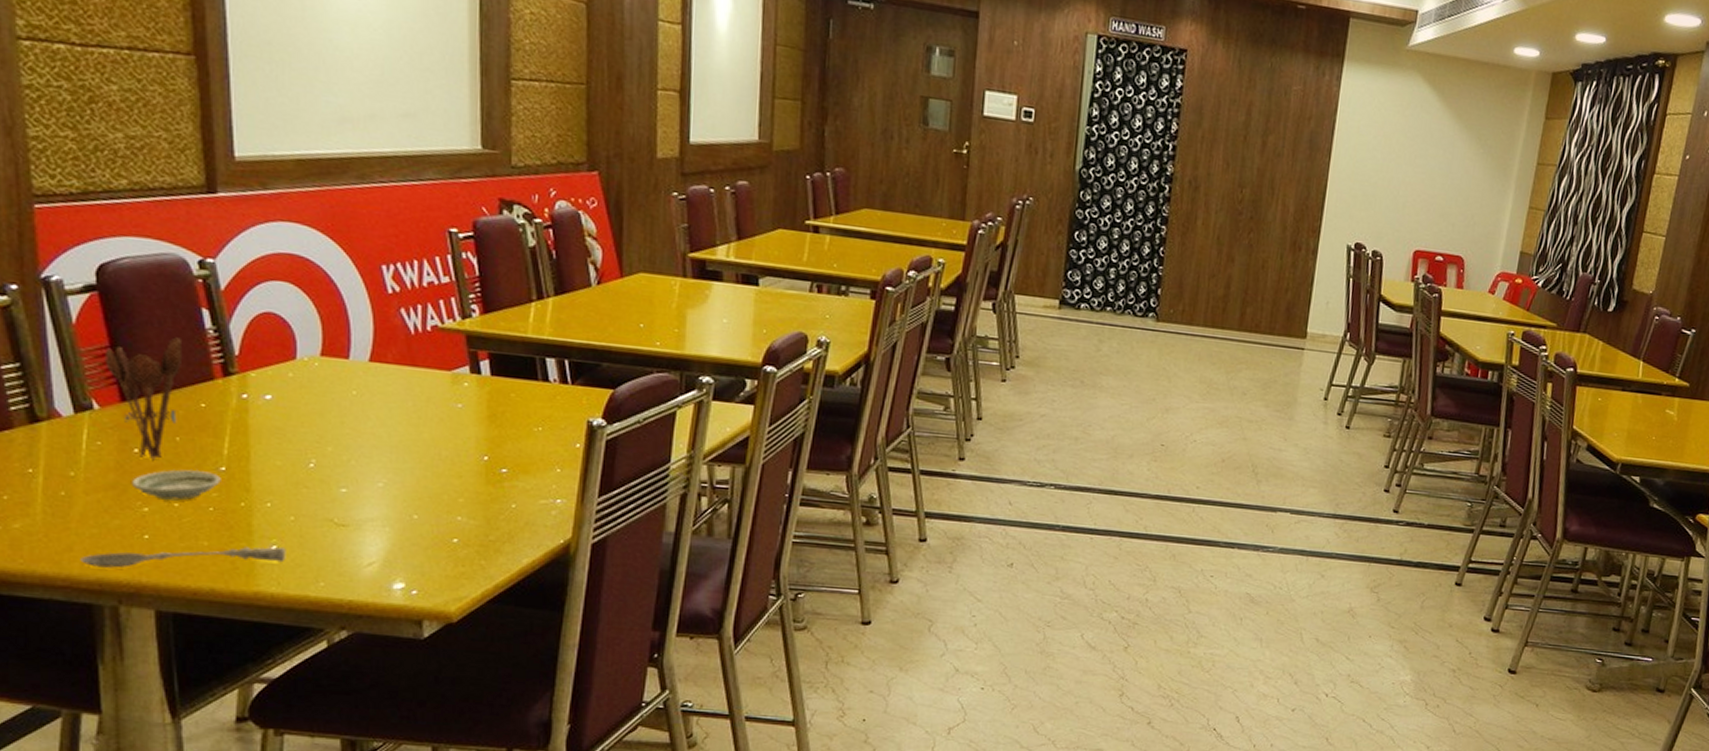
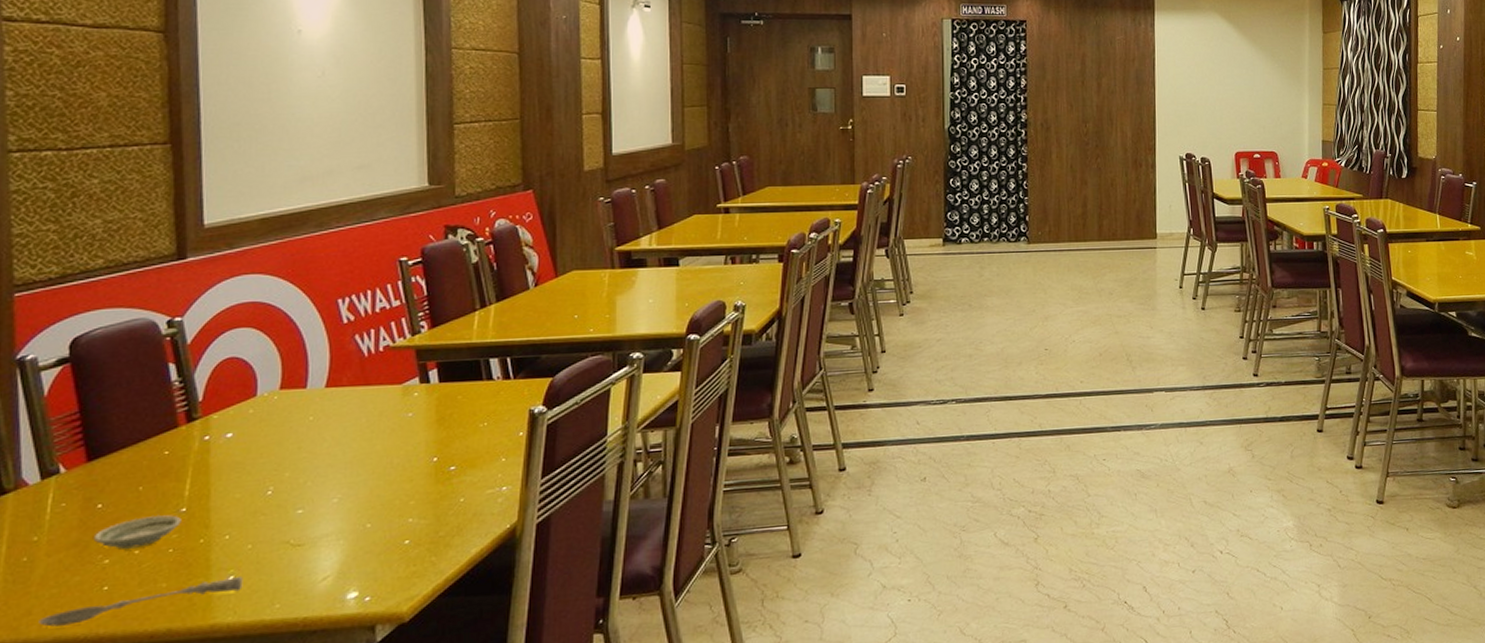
utensil holder: present [105,337,181,460] -> none [73,393,148,513]

